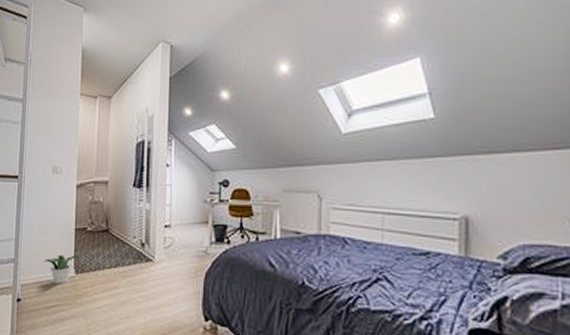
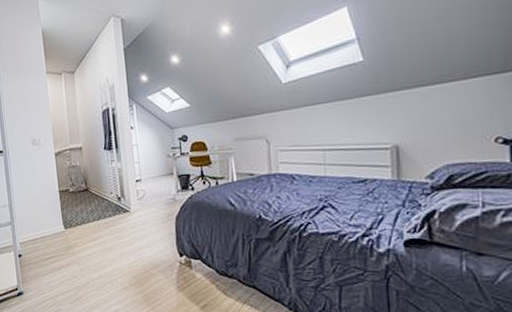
potted plant: present [44,254,82,284] -> none [36,213,68,239]

